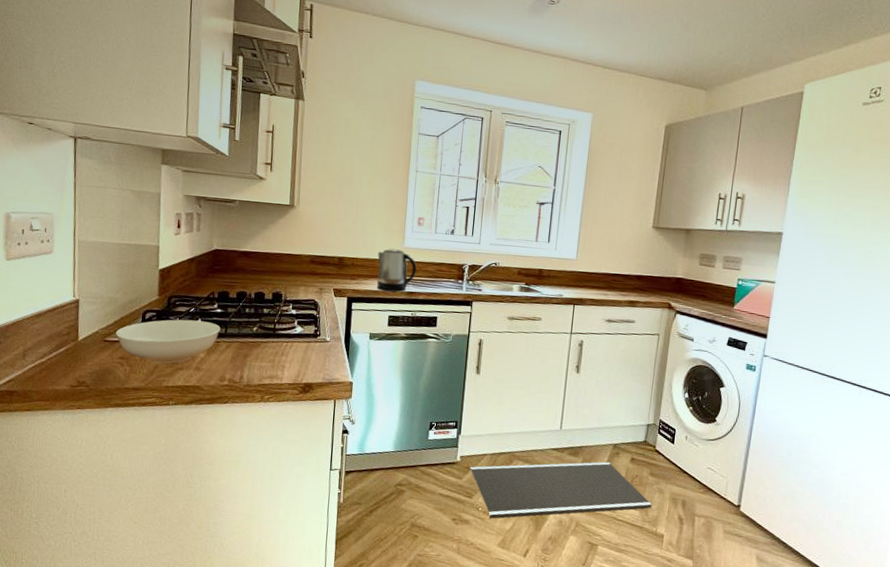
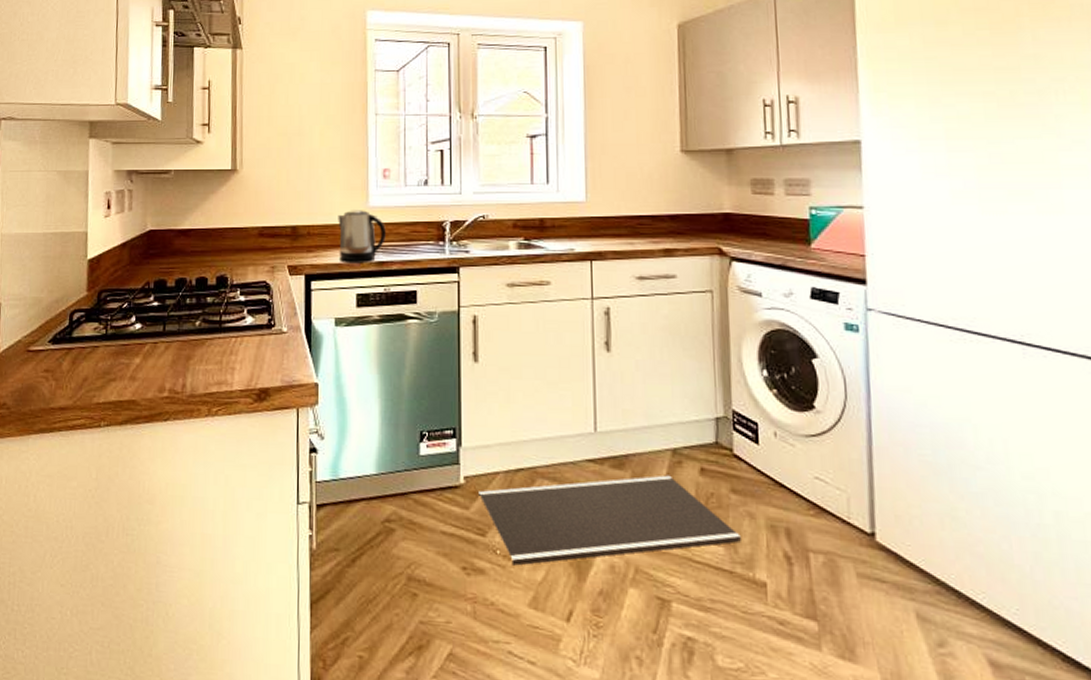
bowl: present [115,319,221,364] -> none [39,317,158,375]

